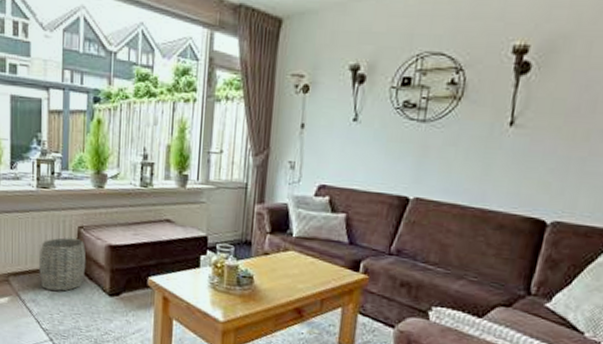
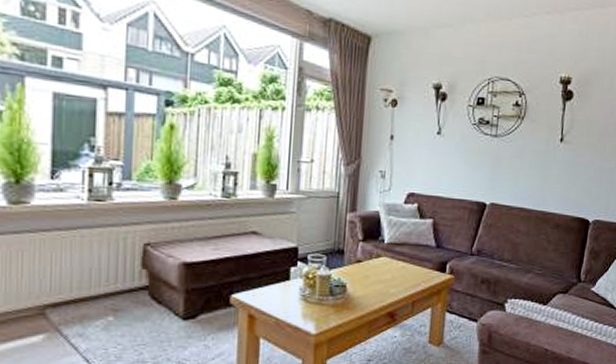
woven basket: present [39,237,87,291] -> none [89,257,154,321]

